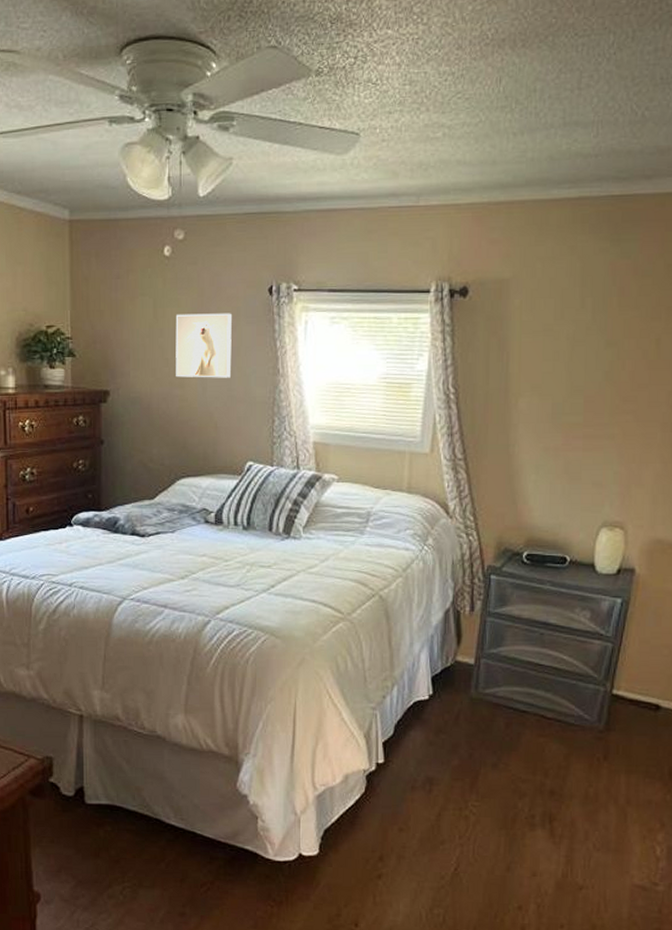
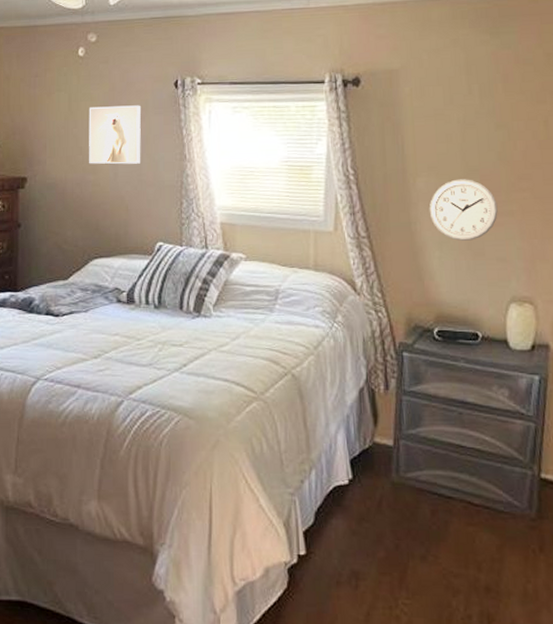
wall clock: none [530,400,599,464] -> present [430,179,498,241]

